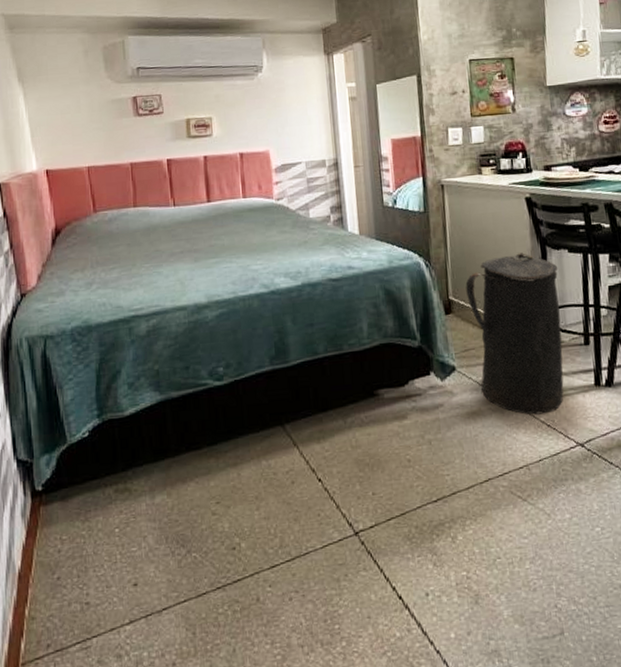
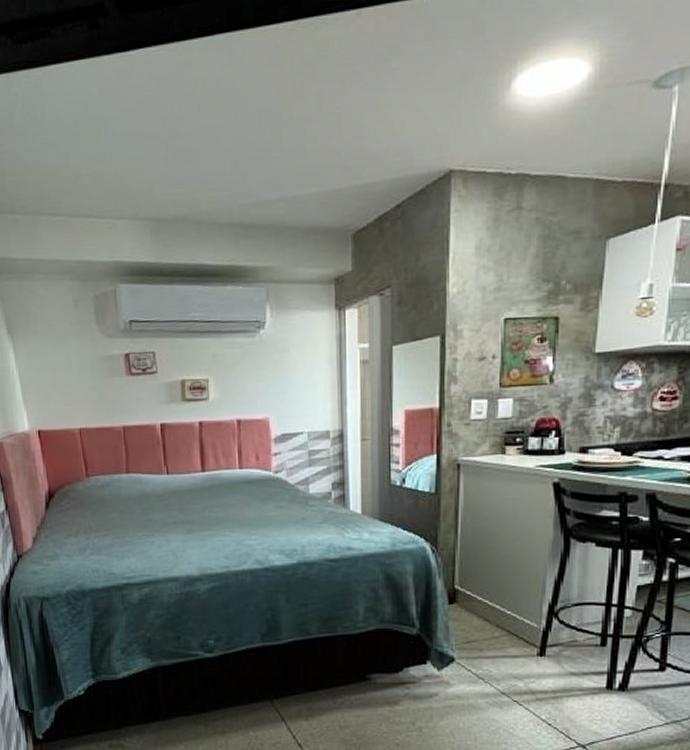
trash can: present [465,253,564,415] -> none [474,543,581,712]

